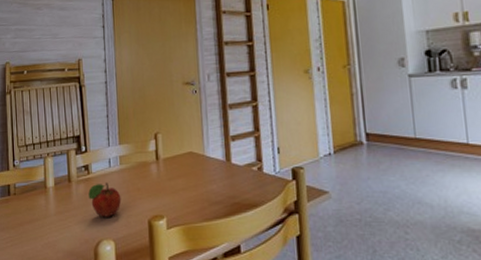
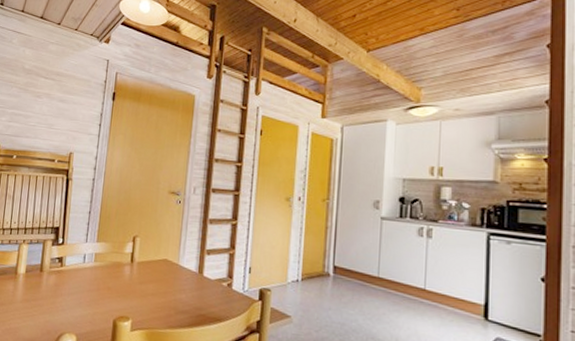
fruit: present [88,182,122,217] -> none [58,277,91,312]

